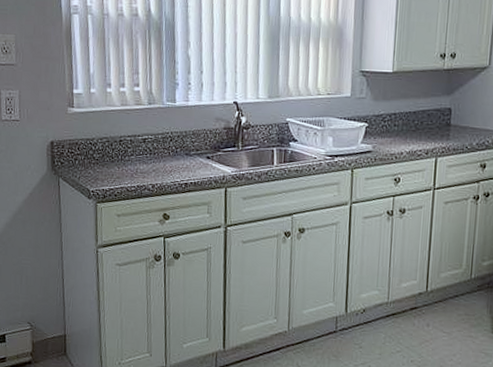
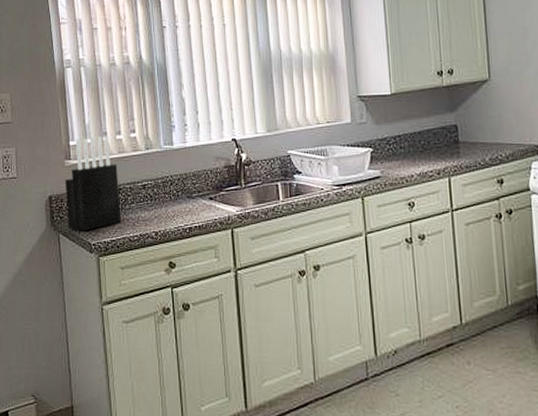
knife block: none [67,87,121,178] -> present [65,135,121,231]

